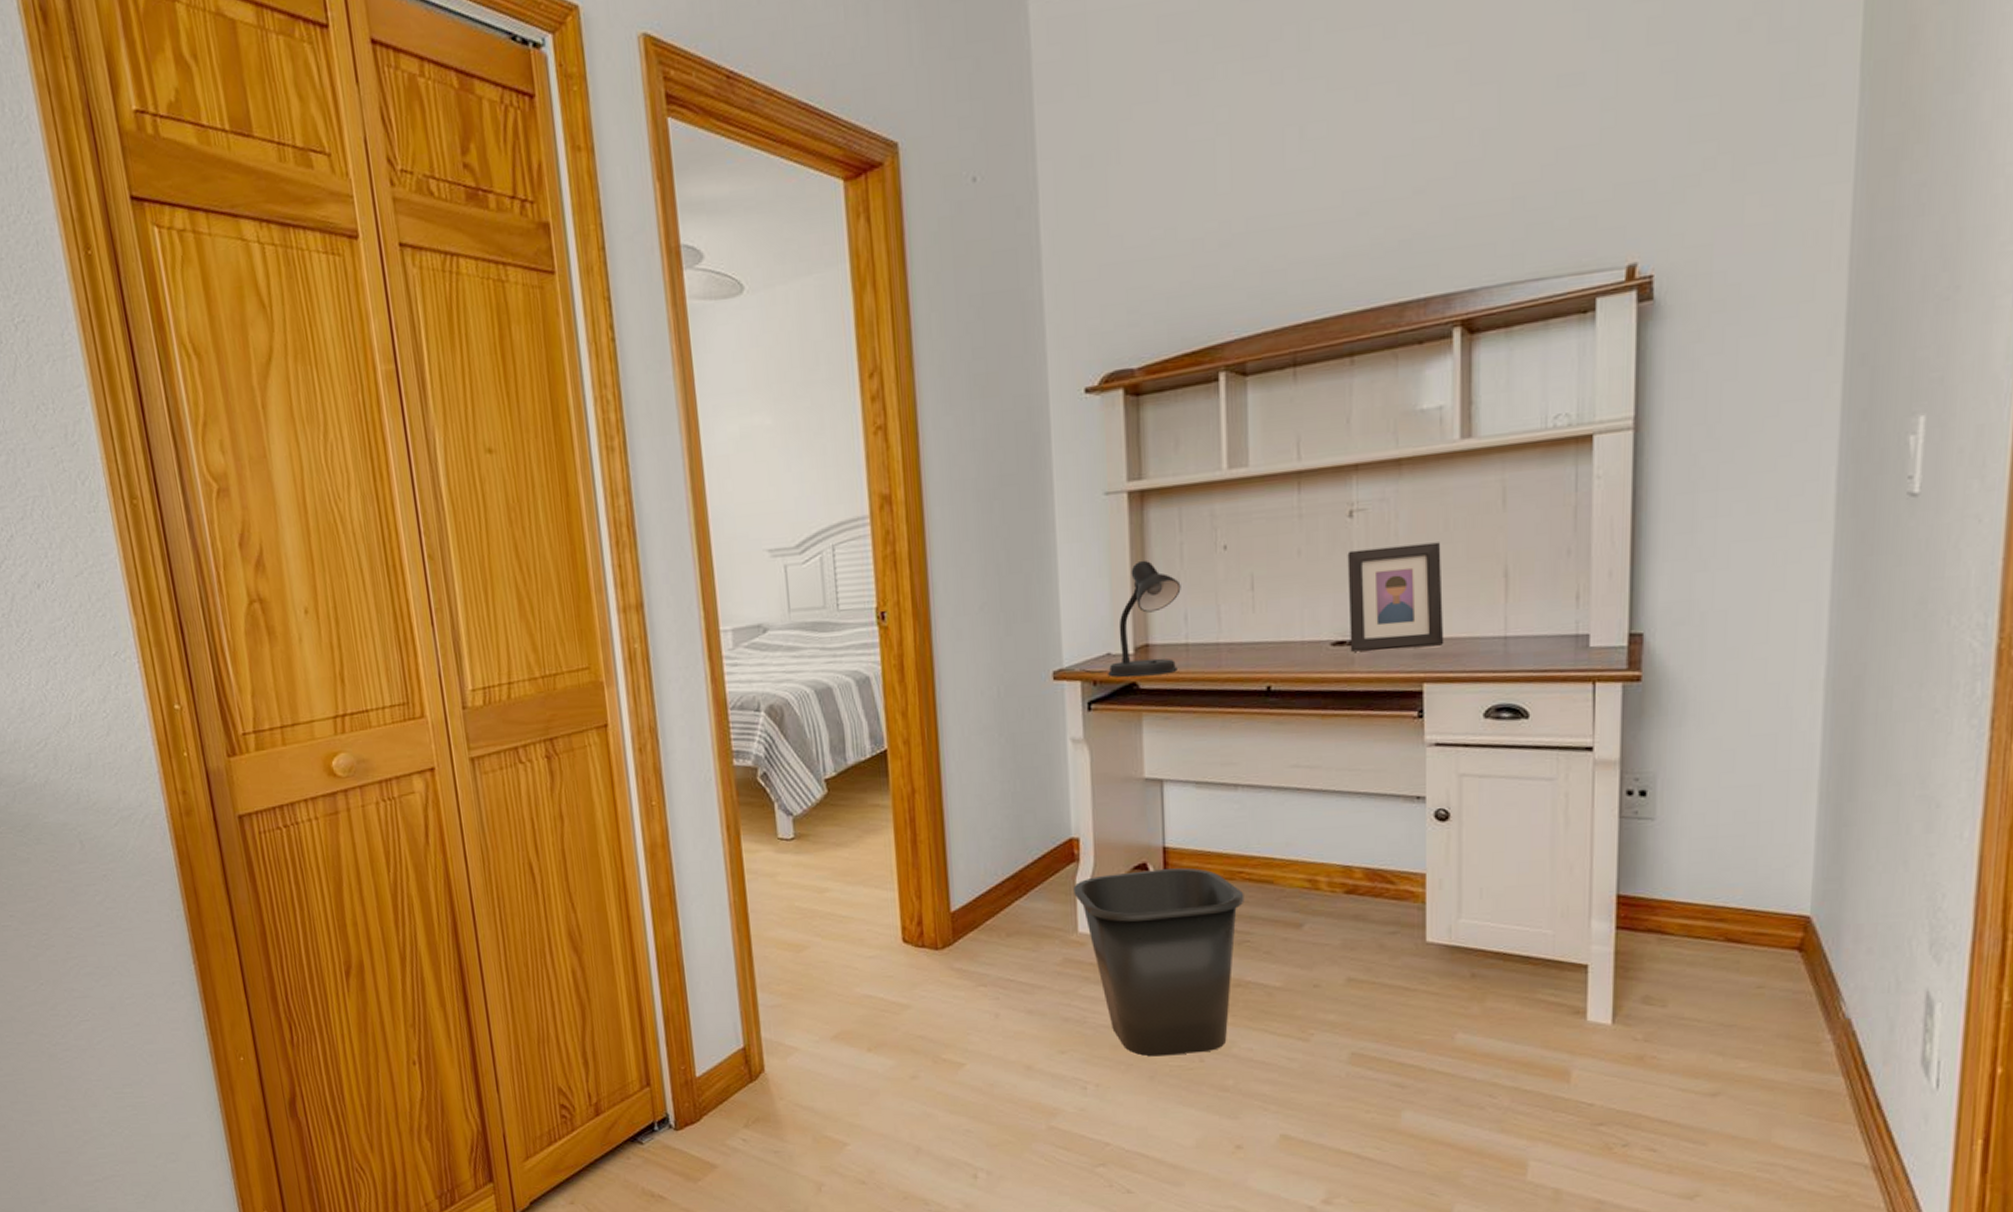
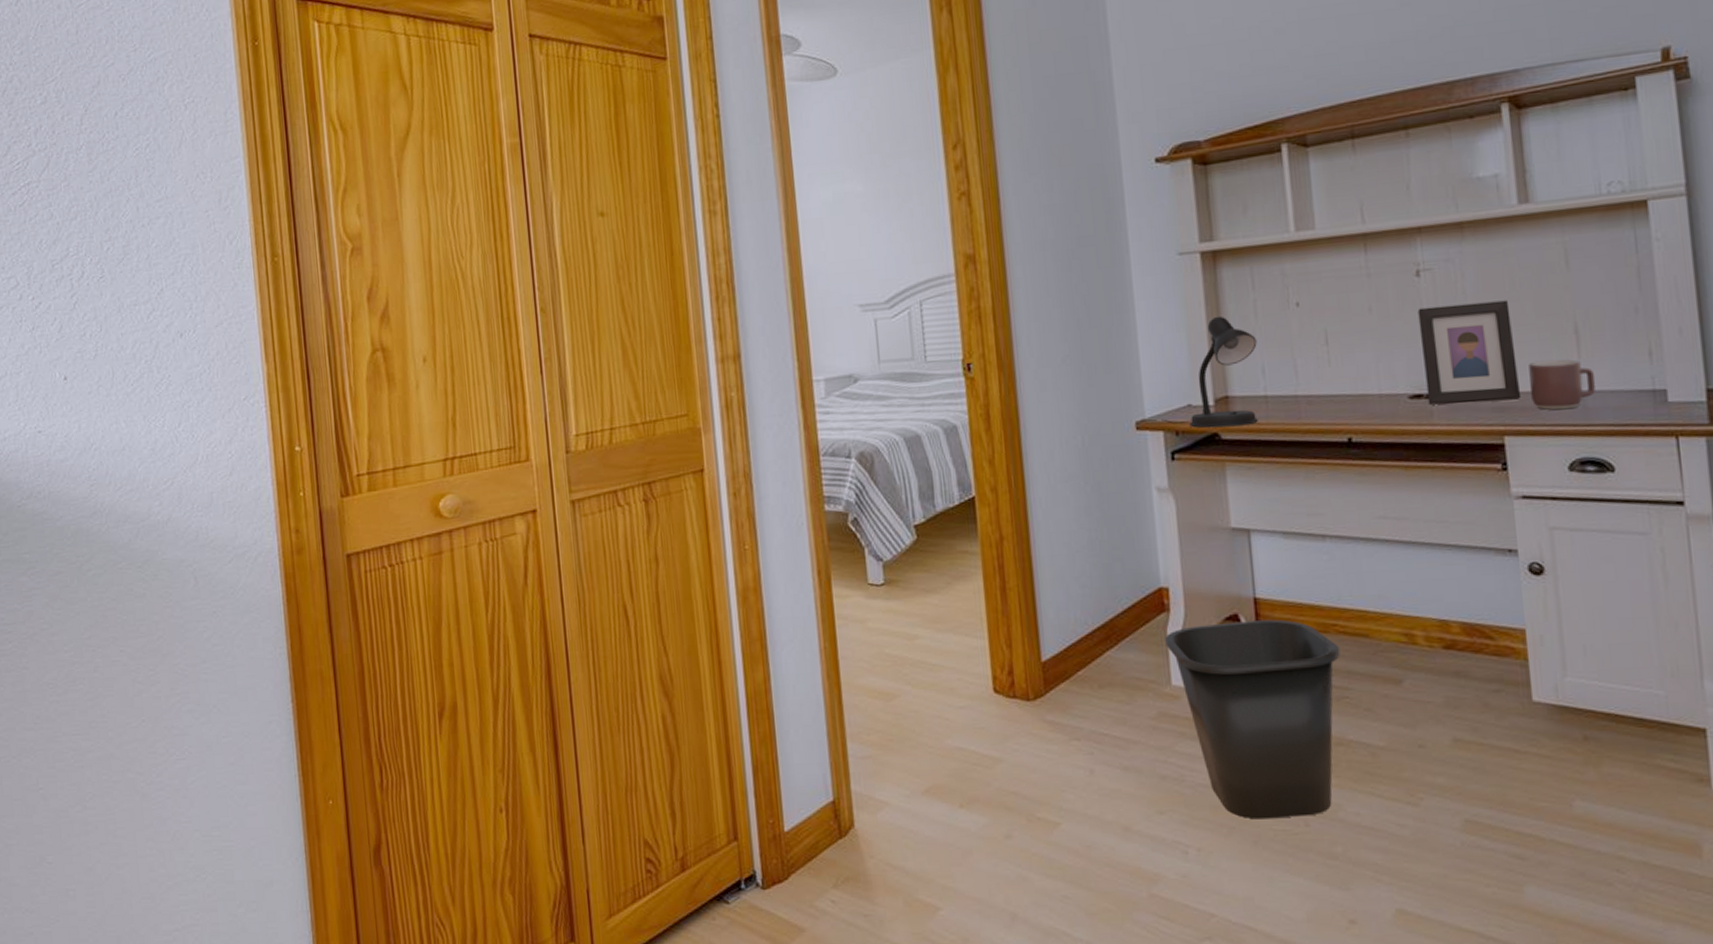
mug: none [1454,604,1520,656] -> present [1528,359,1596,410]

